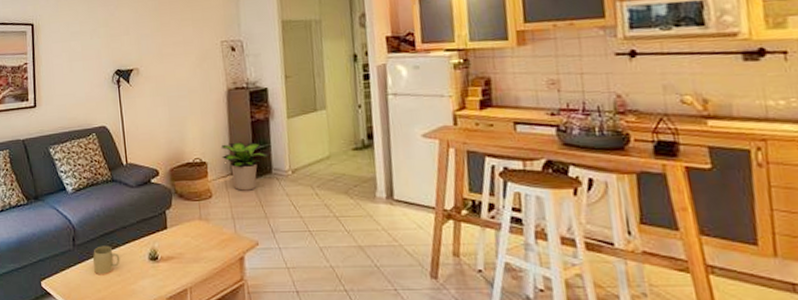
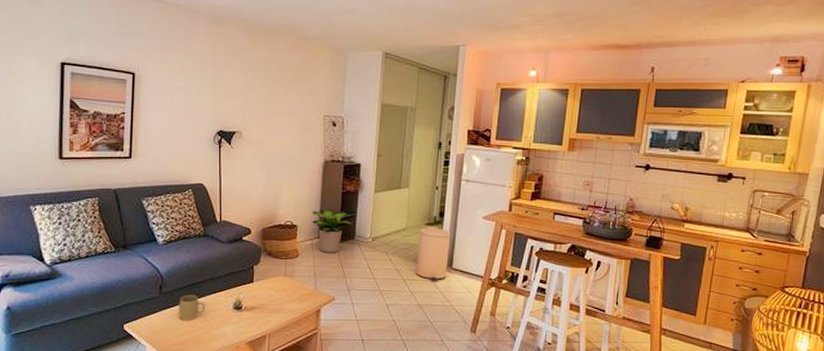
pedal bin: none [346,151,388,217] -> present [416,227,451,281]

